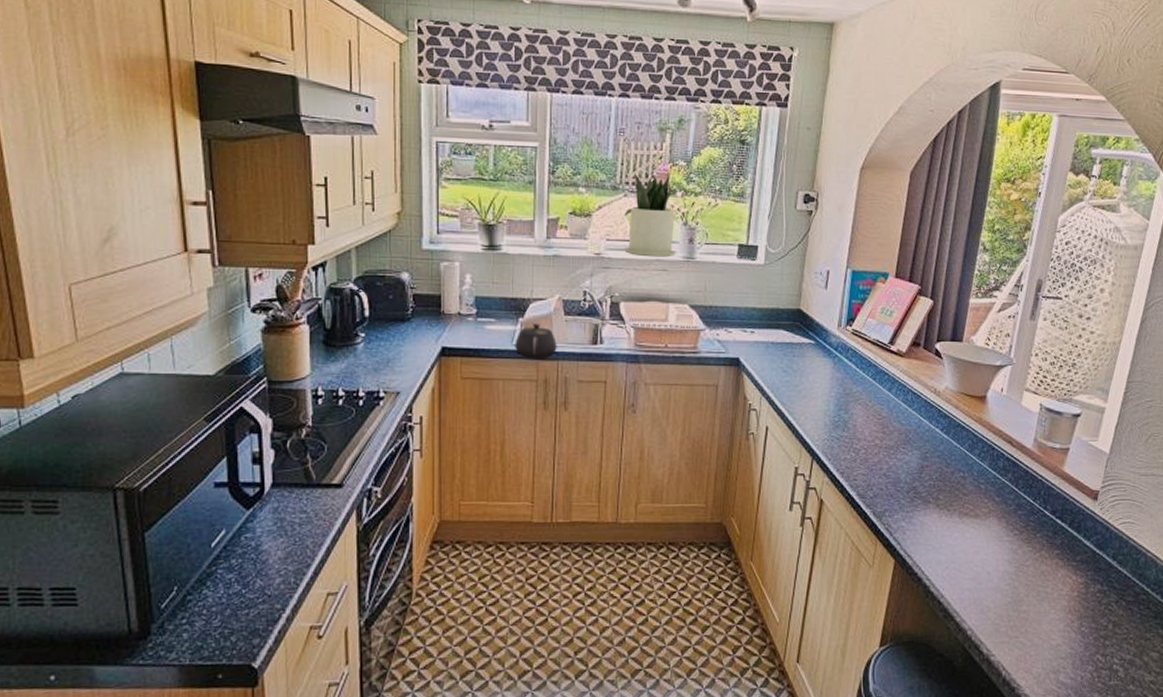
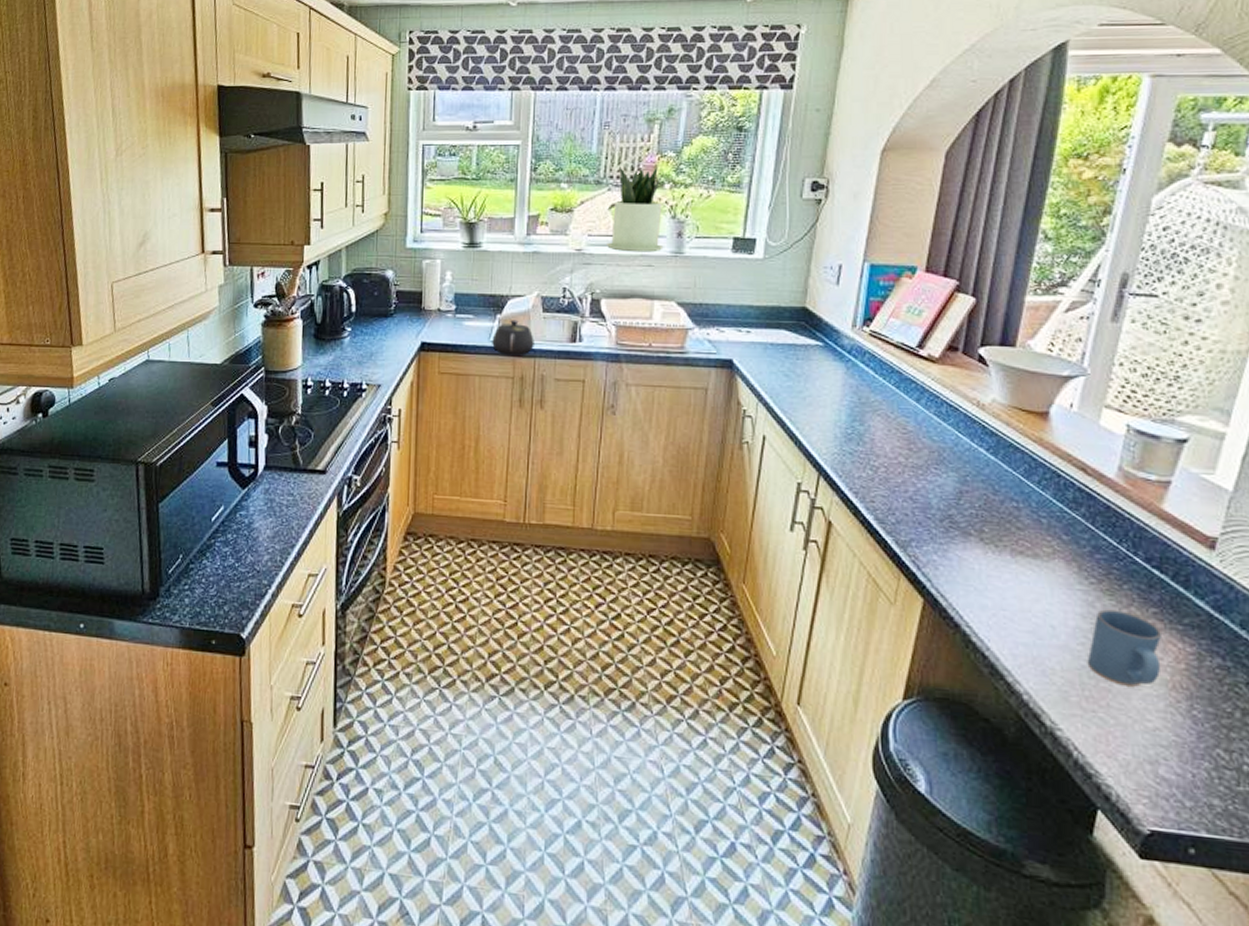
mug: none [1012,554,1063,614] -> present [1087,609,1163,687]

